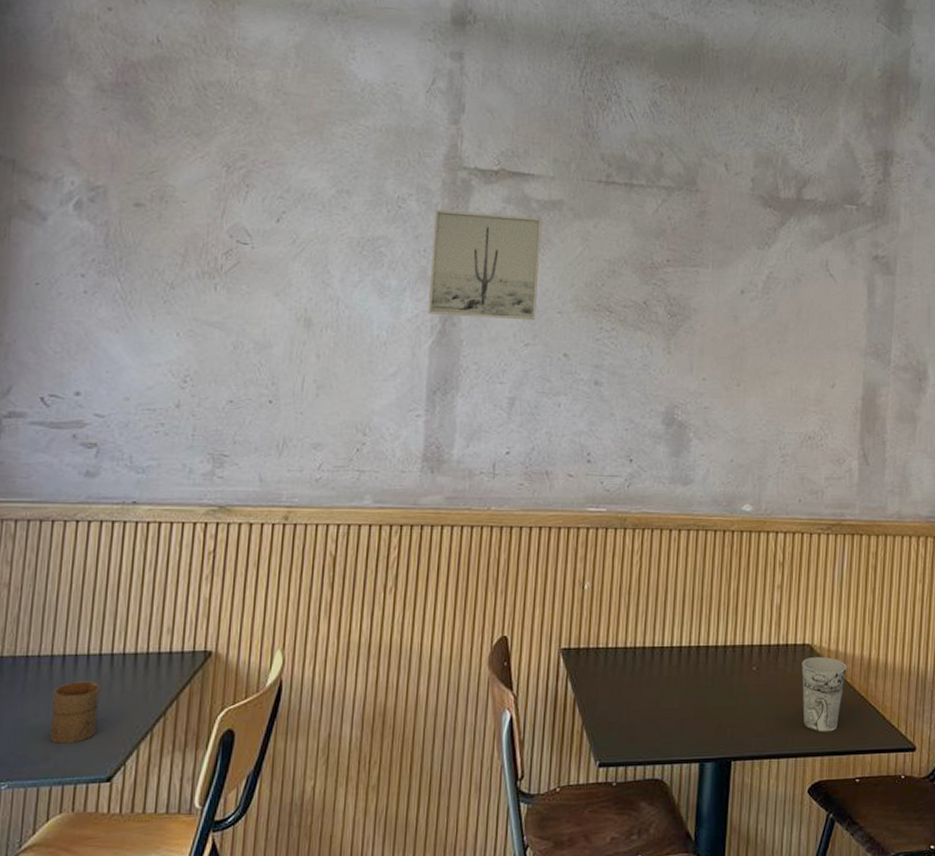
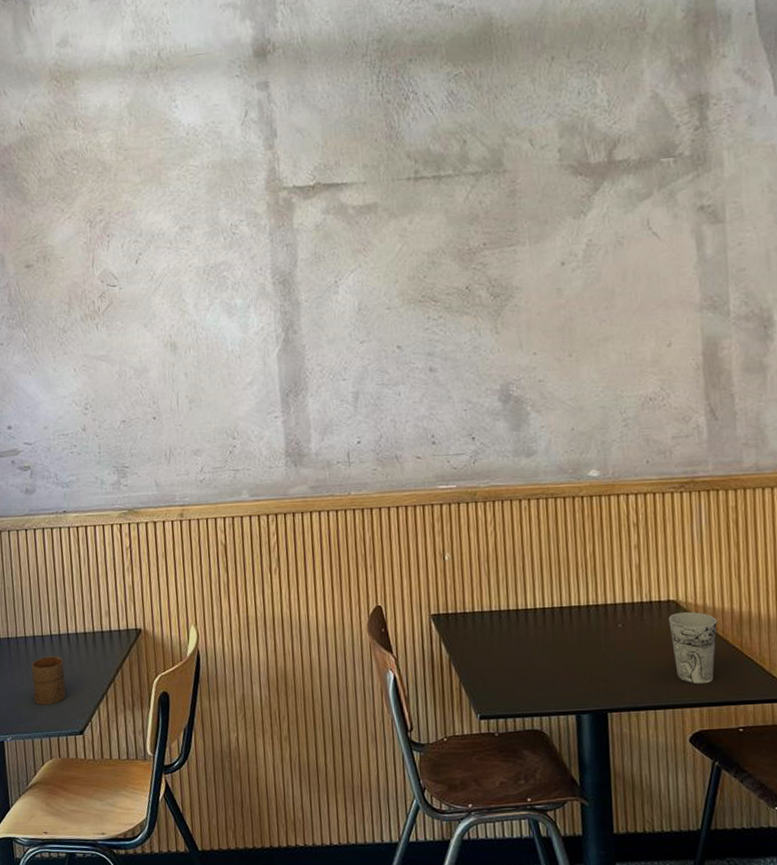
wall art: present [427,209,542,321] -> none [265,222,367,326]

